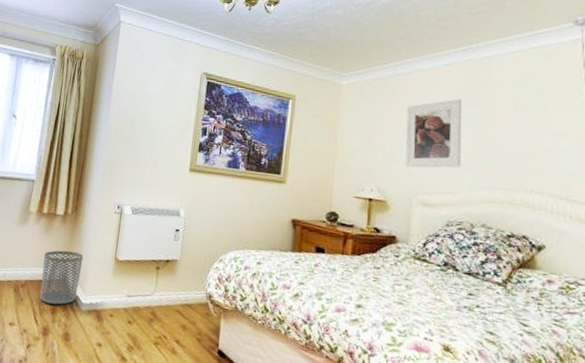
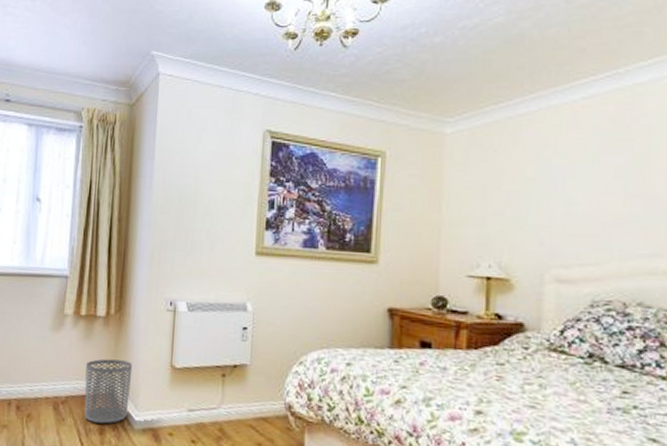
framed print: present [405,98,463,168] -> none [532,141,609,235]

